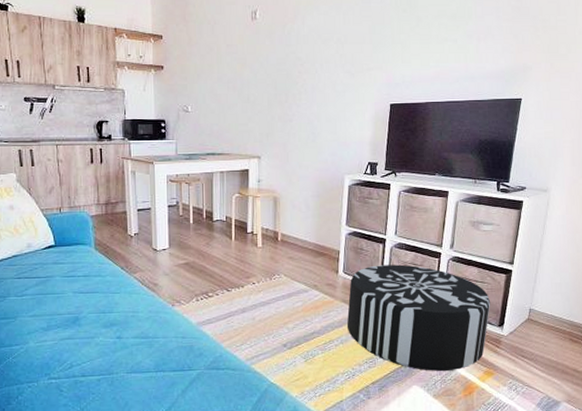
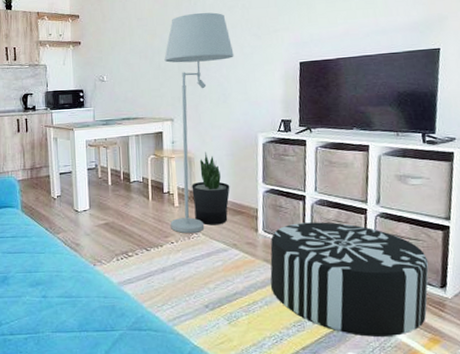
floor lamp: none [253,44,326,275] -> present [164,12,234,234]
planter: none [276,192,314,267] -> present [191,151,230,225]

